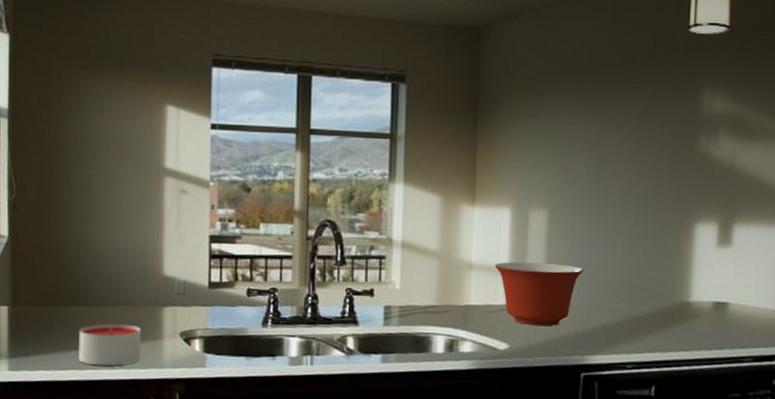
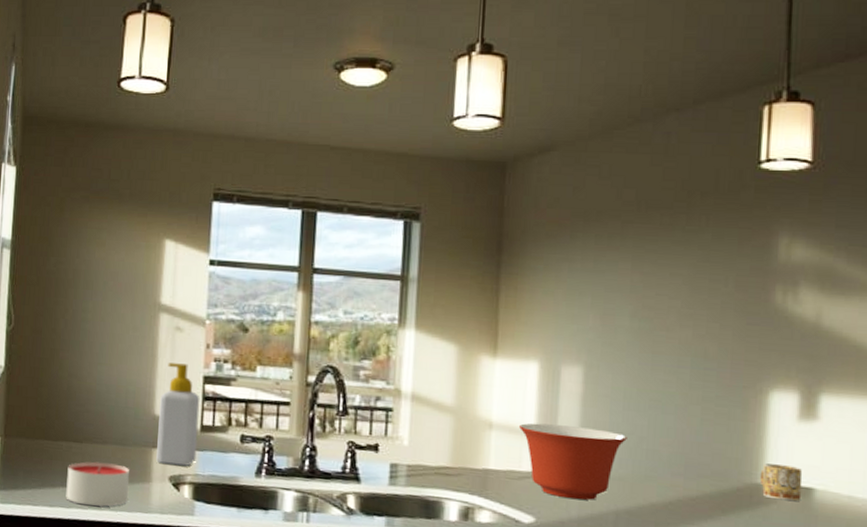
soap bottle: none [167,224,207,321] -> present [156,362,200,466]
mug: none [687,285,720,315] -> present [759,463,803,502]

